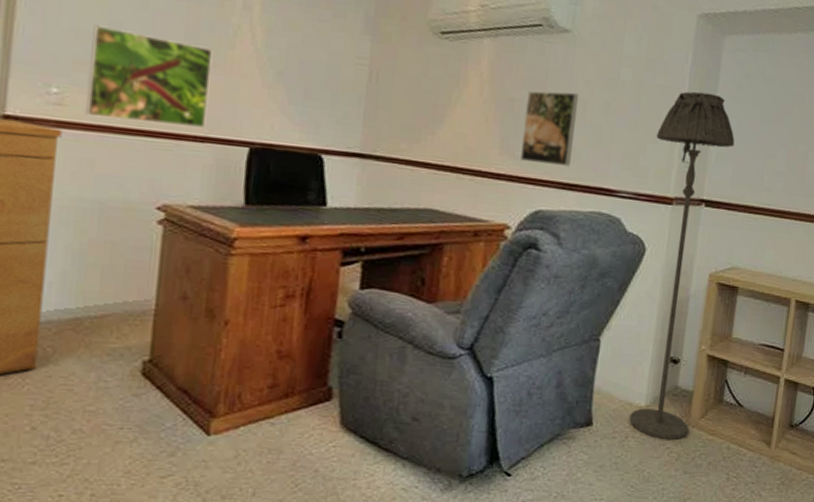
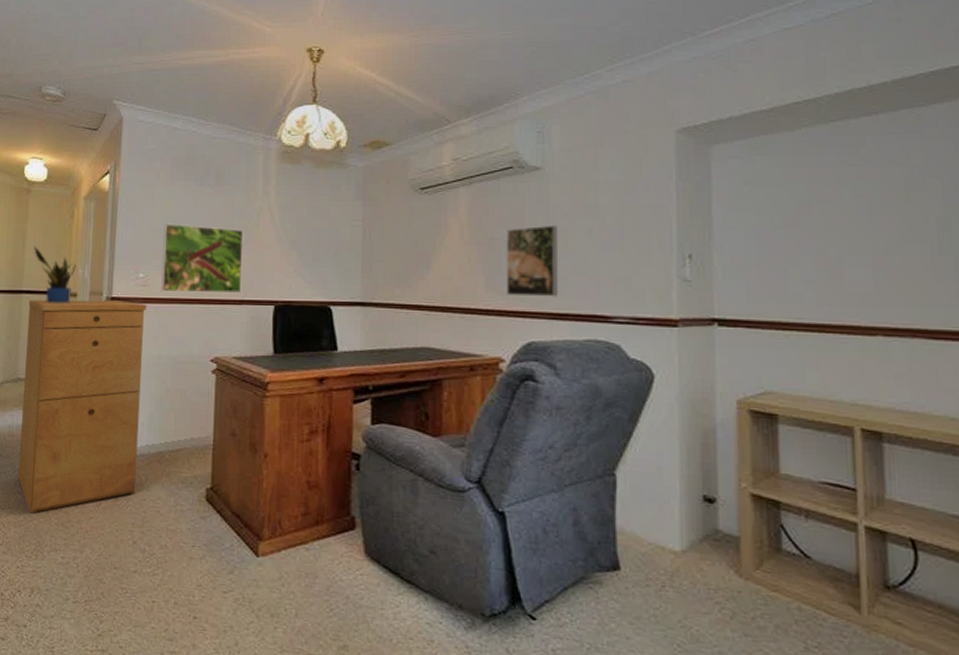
floor lamp: present [629,91,735,440] -> none [648,206,743,594]

